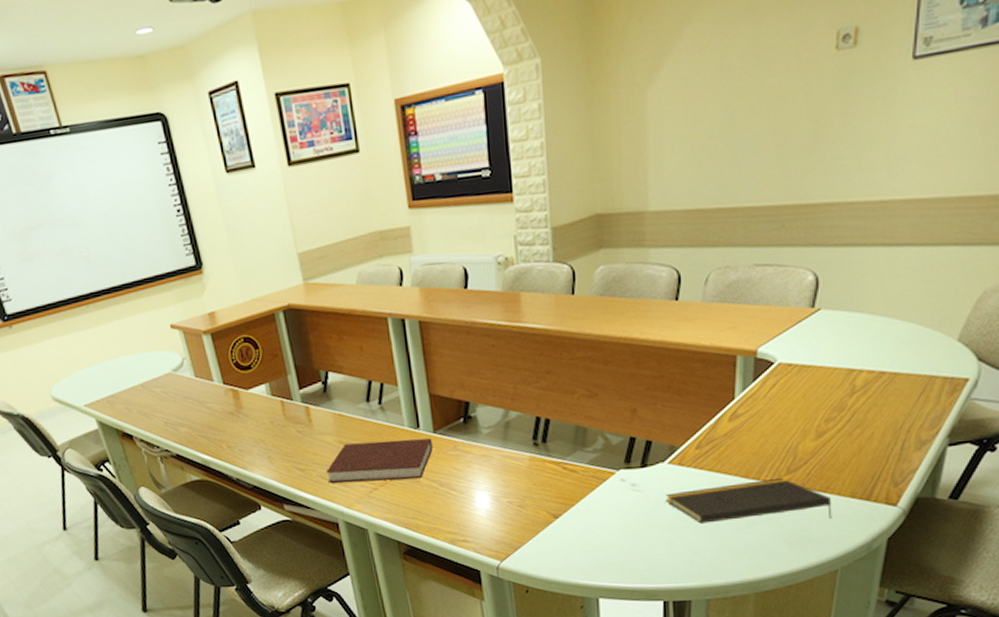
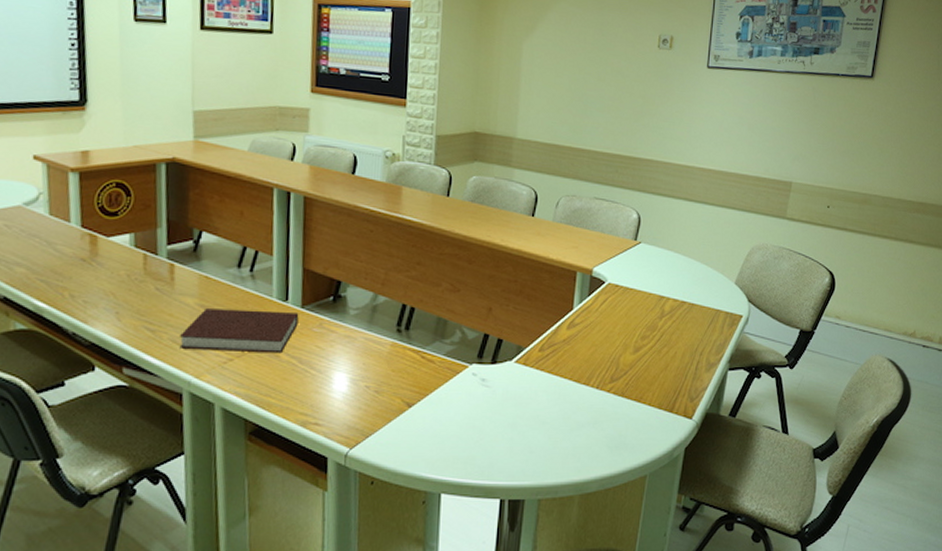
notepad: present [666,477,832,524] -> none [510,385,644,428]

